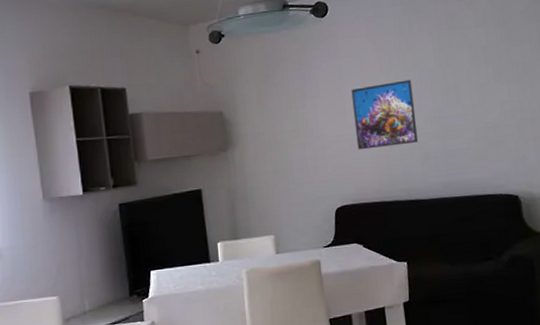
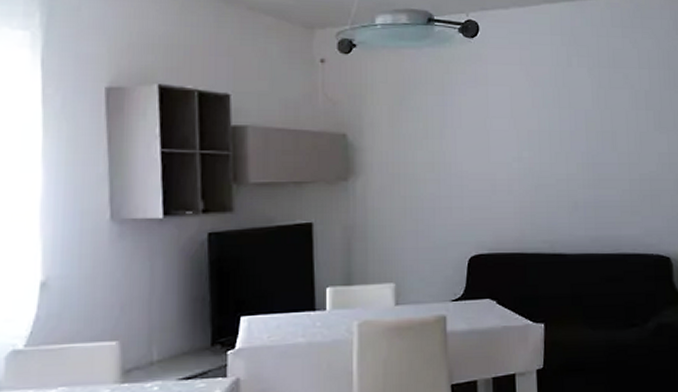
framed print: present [351,79,419,150] -> none [497,118,568,192]

